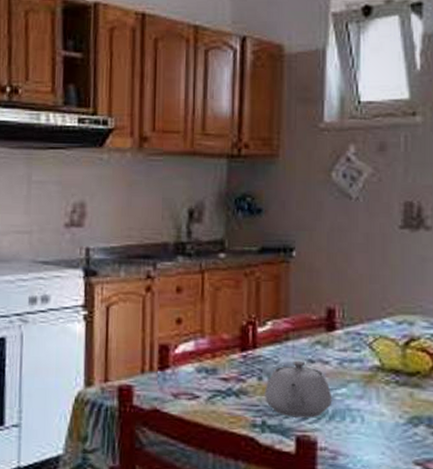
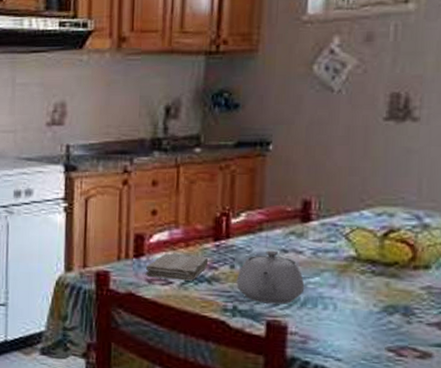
washcloth: none [170,365,236,395] -> present [145,253,209,281]

